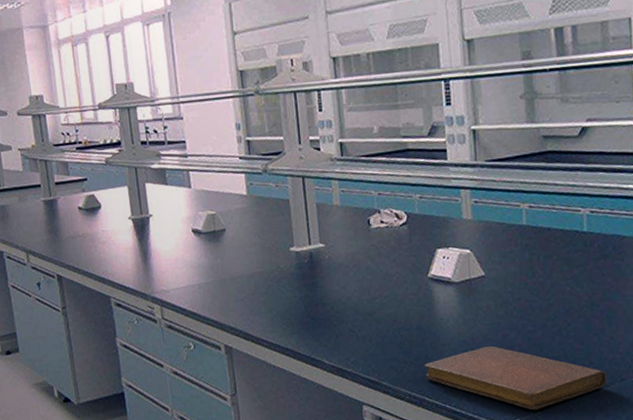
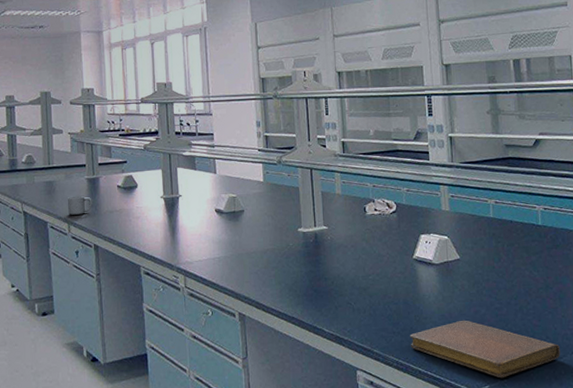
mug: none [23,220,52,244] -> present [68,195,92,216]

